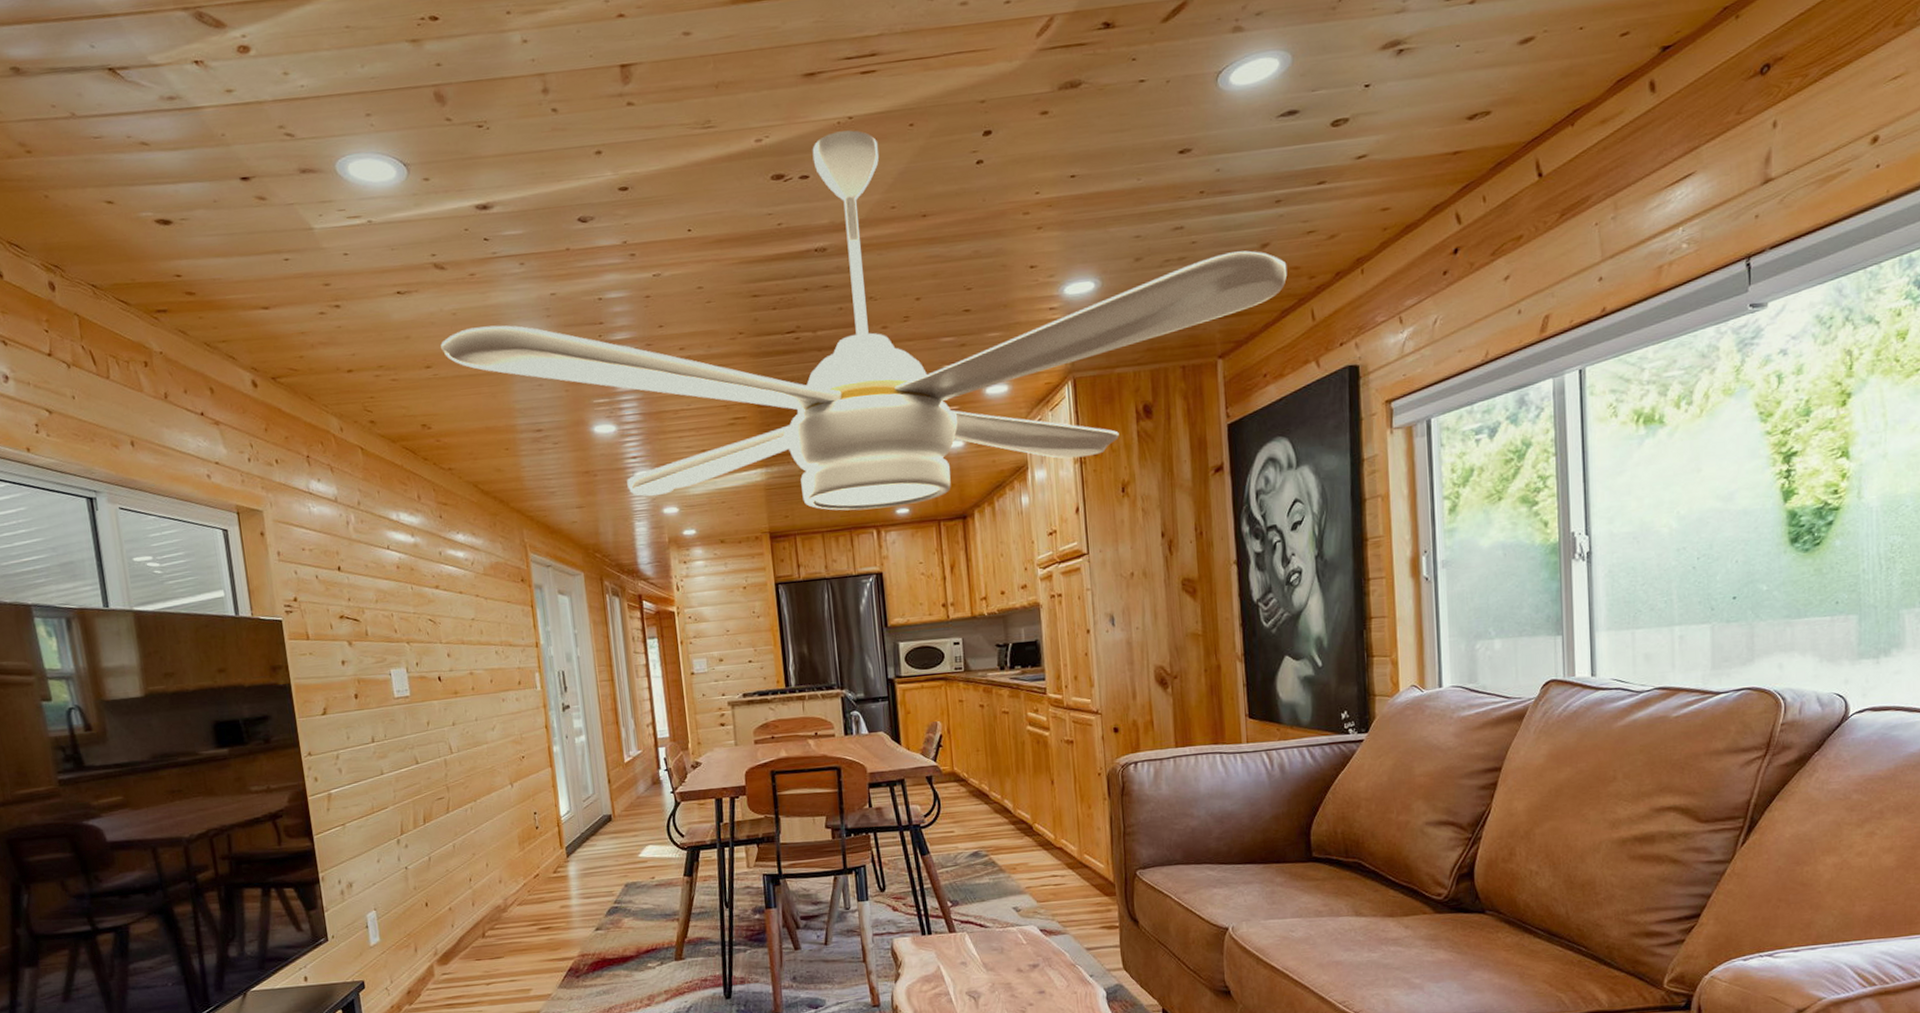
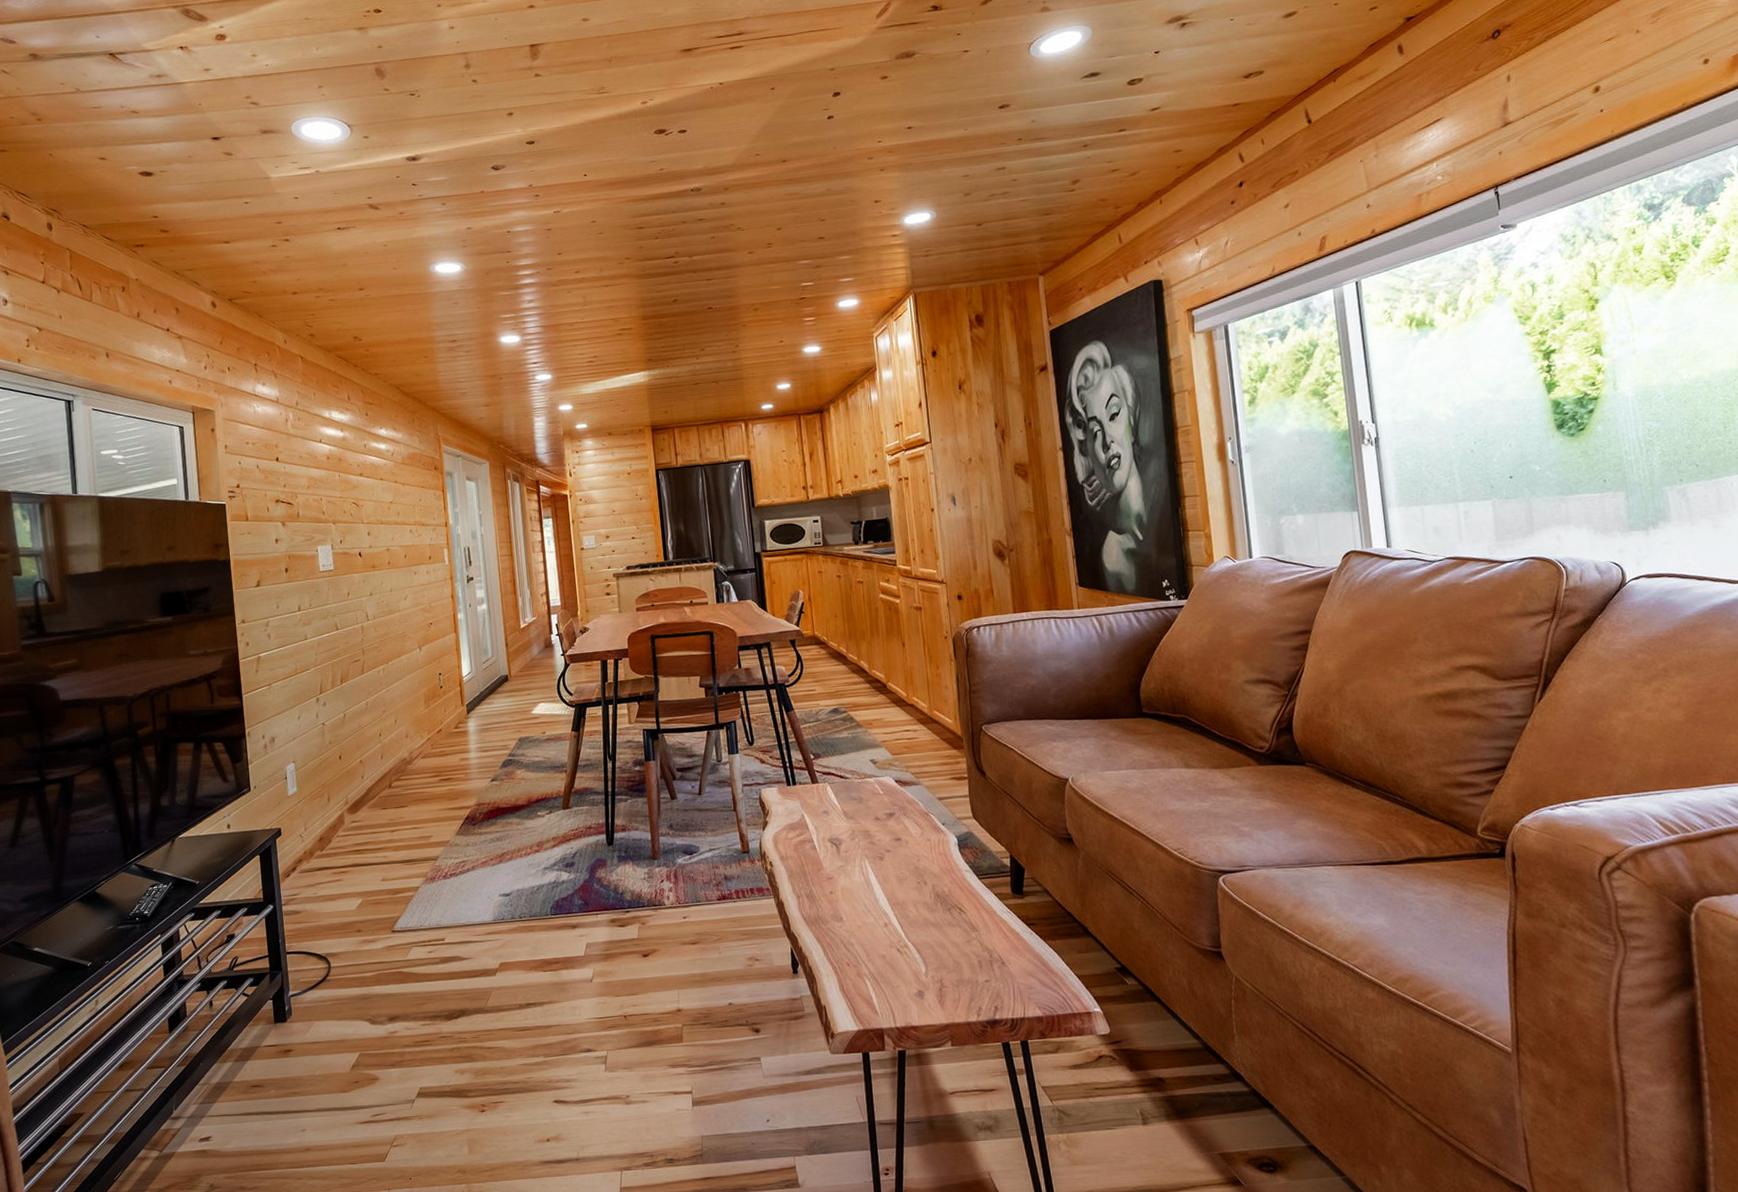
ceiling fan: present [440,130,1288,511] -> none [372,93,1096,407]

